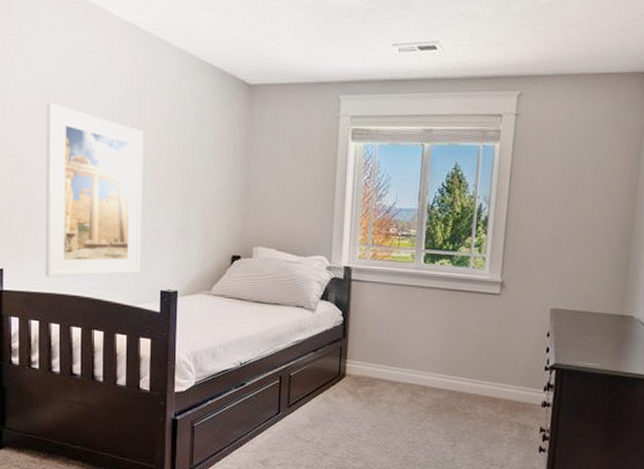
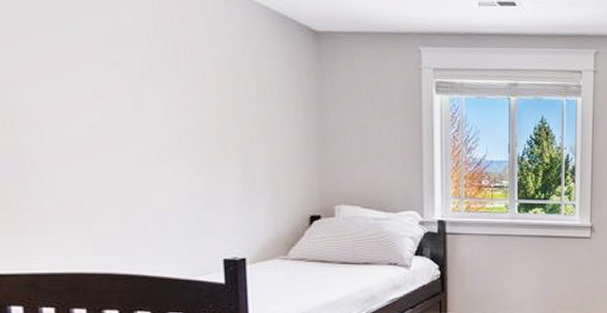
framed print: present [45,102,144,277] -> none [40,41,194,254]

